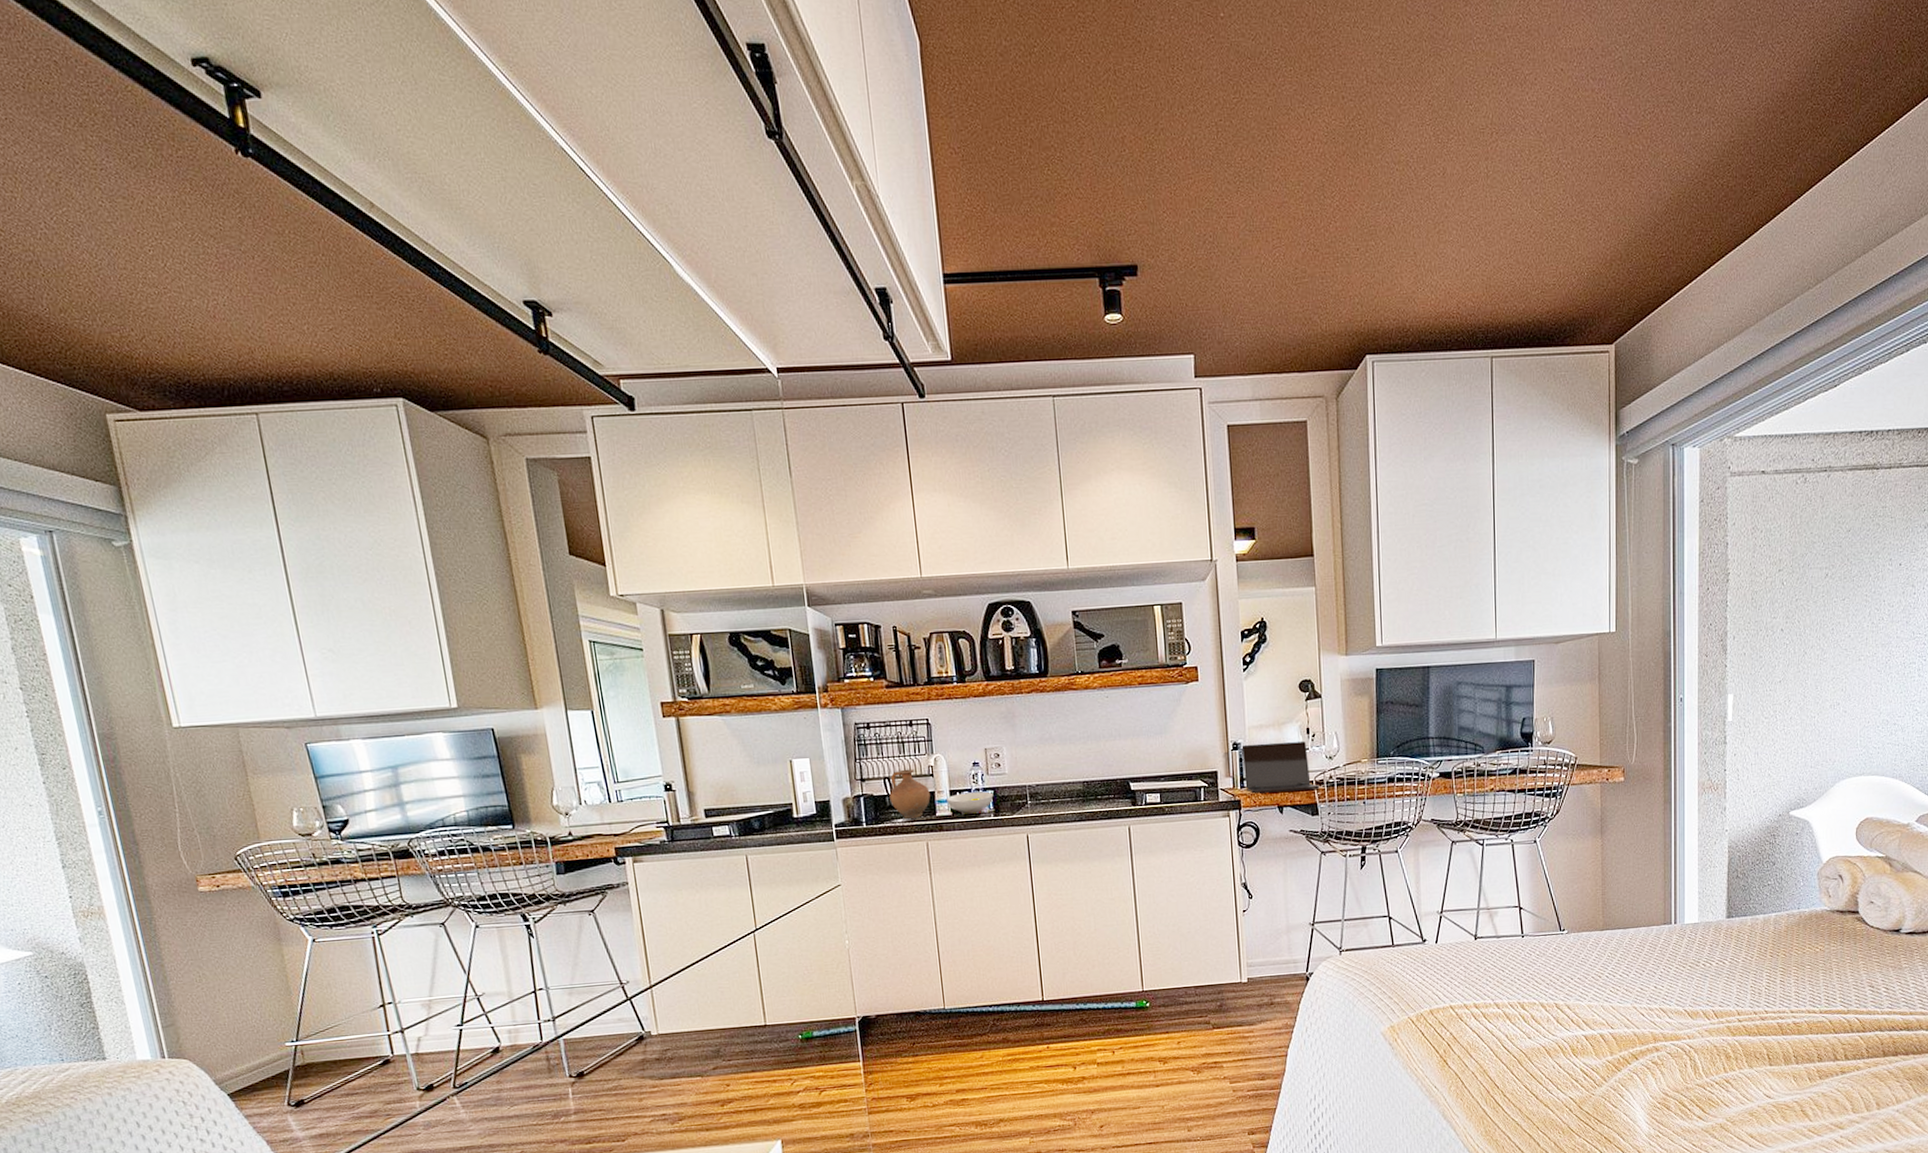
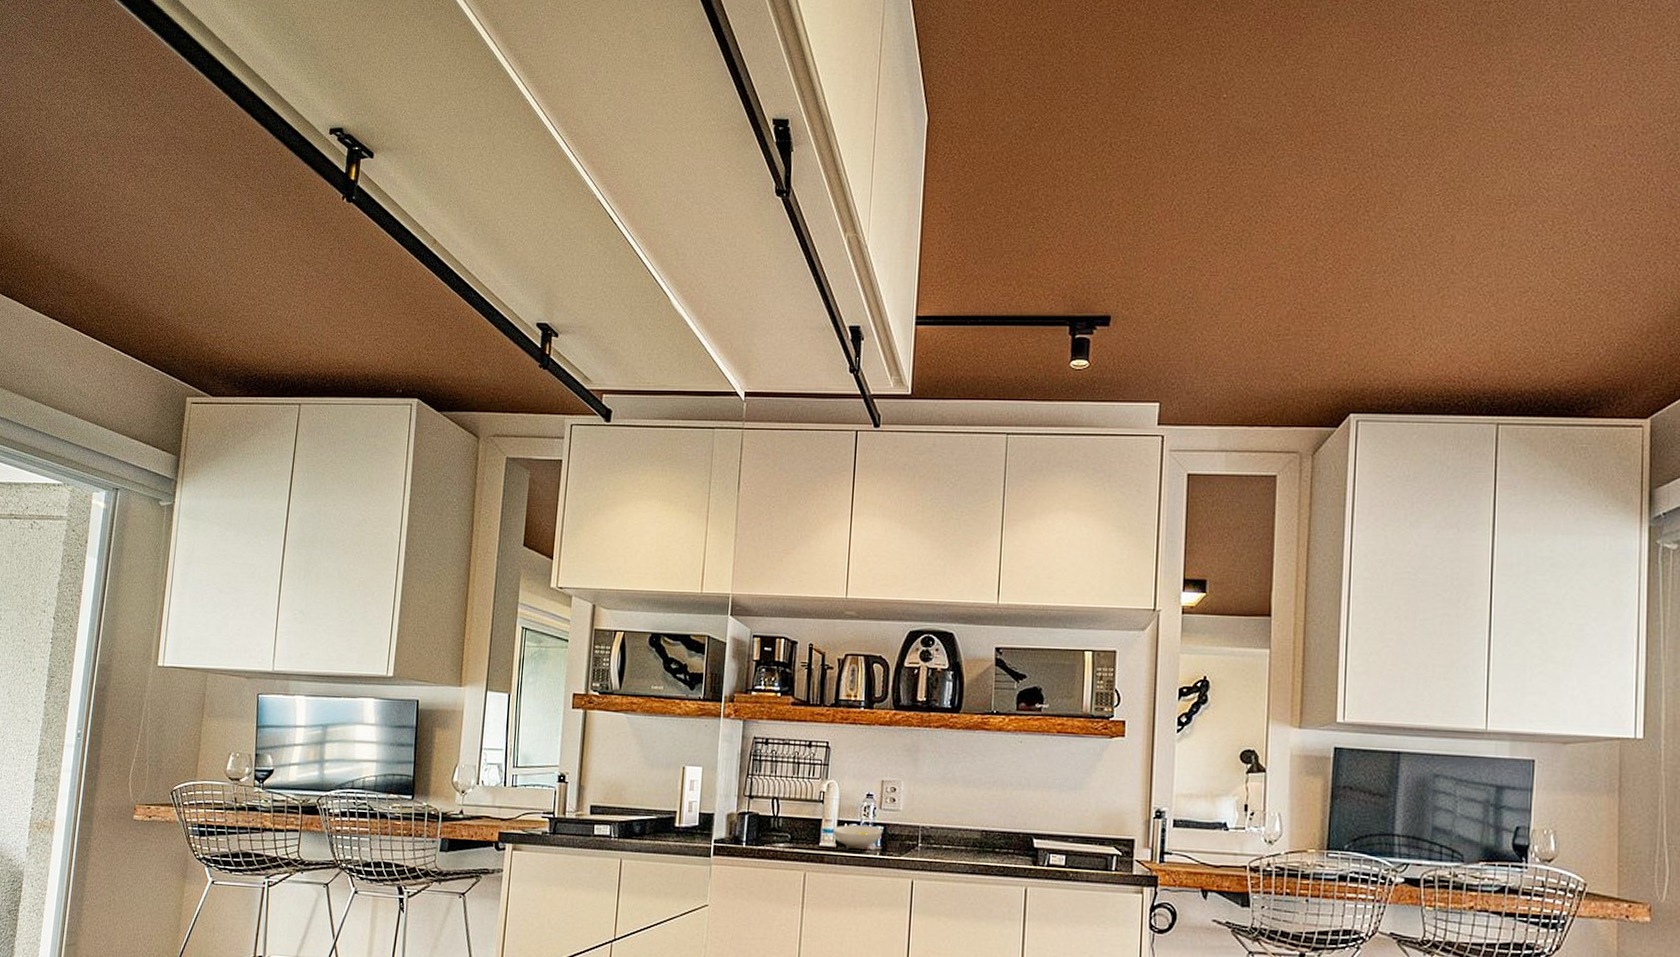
ceramic jug: present [889,769,931,819] -> none [774,791,817,845]
laptop: present [1241,741,1320,794] -> none [1165,814,1255,878]

